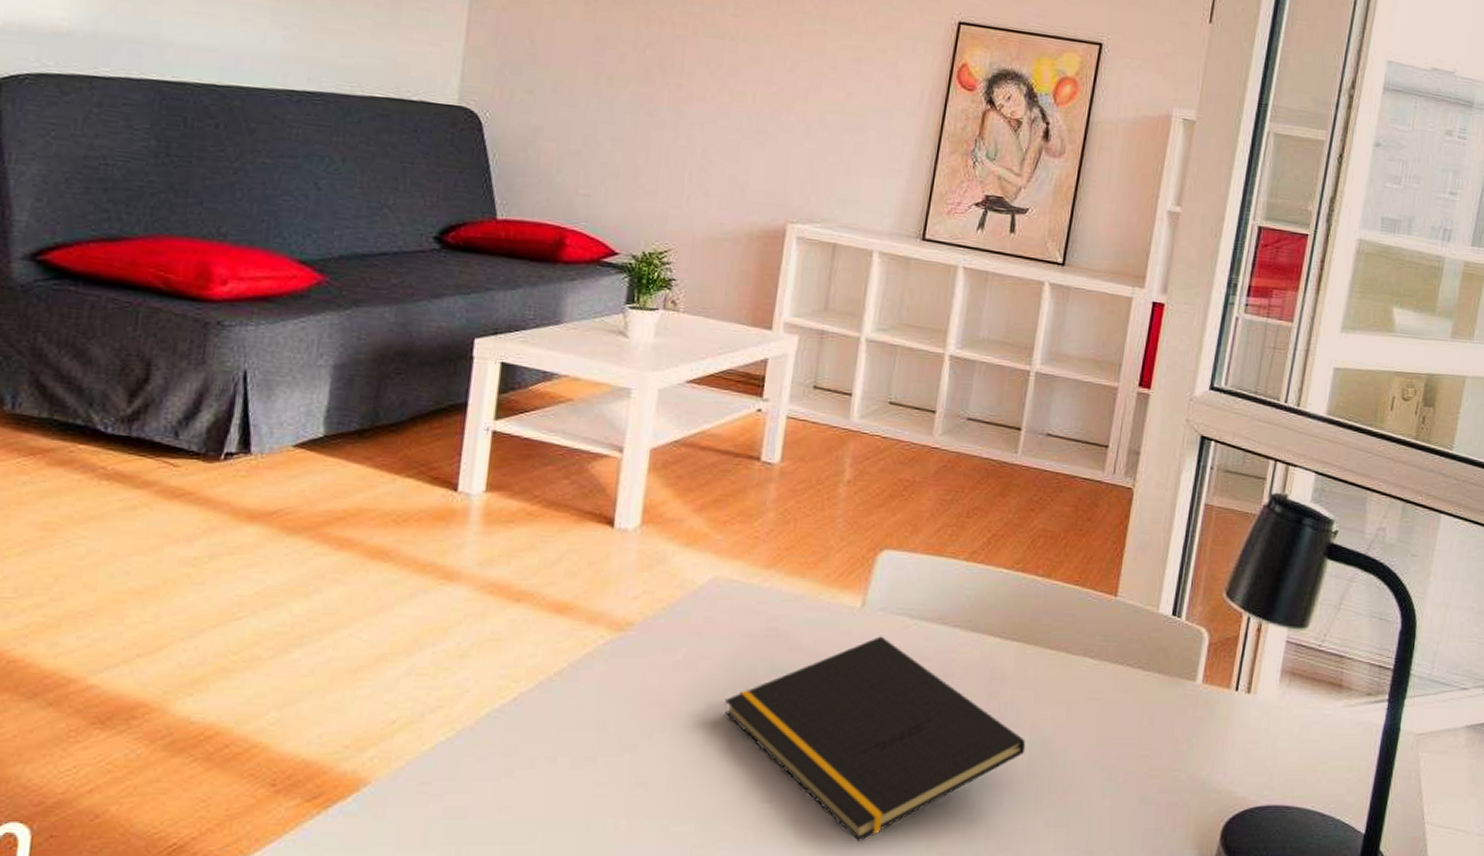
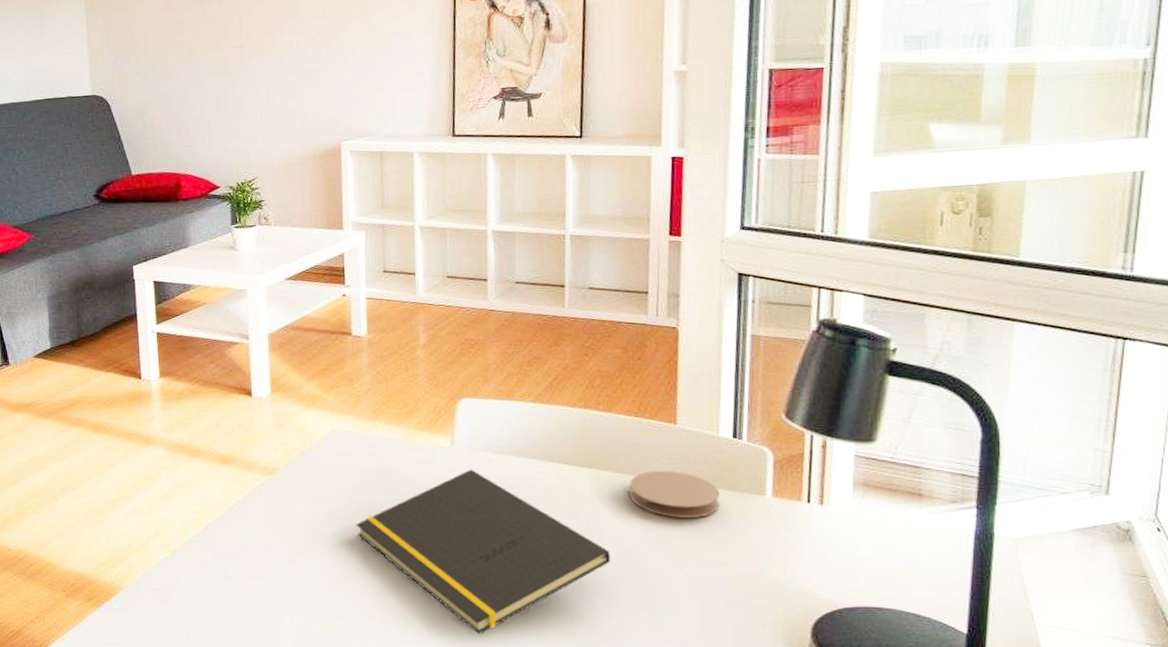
coaster: none [1055,648,1150,704] -> present [629,470,720,518]

